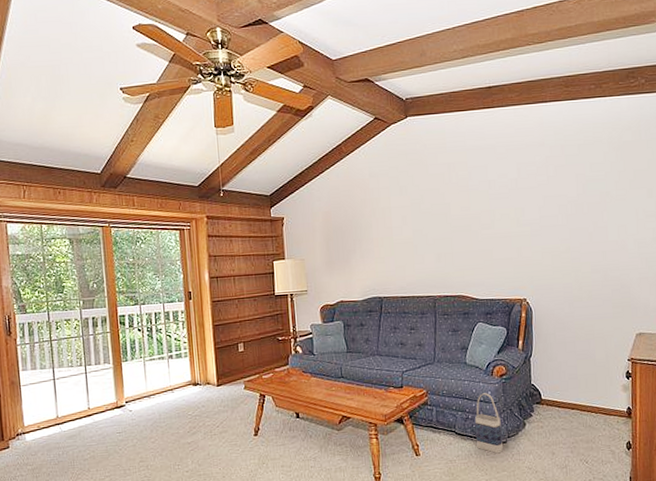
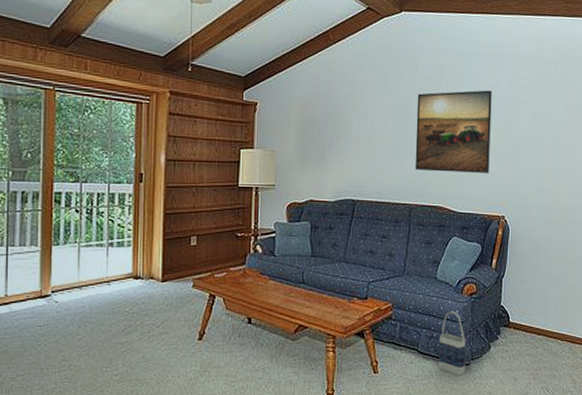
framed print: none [430,180,507,263] -> present [415,90,492,173]

